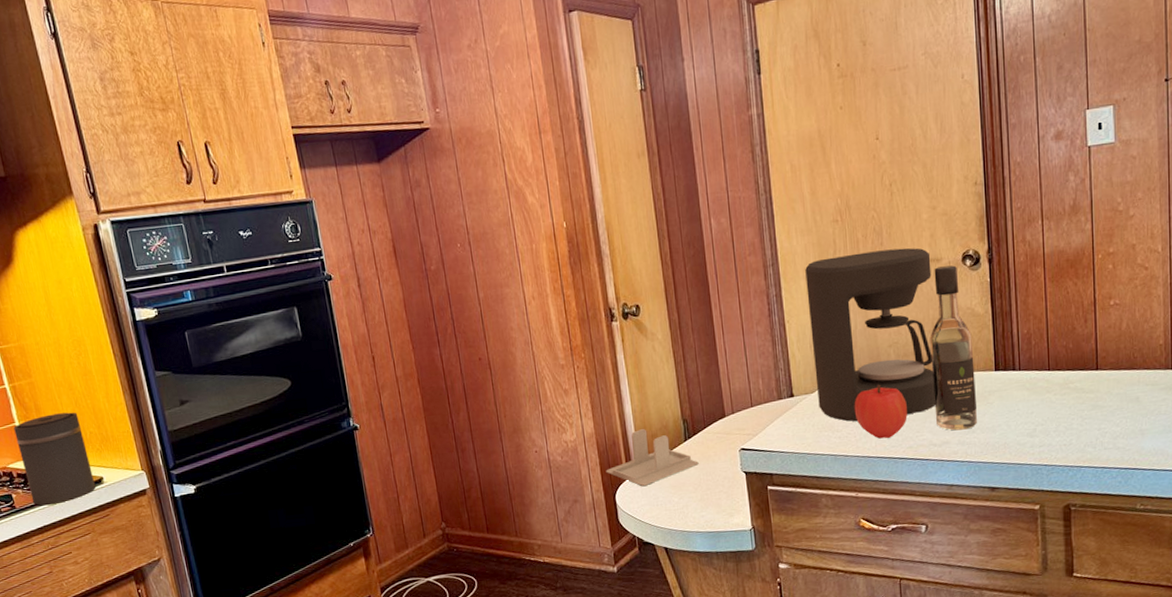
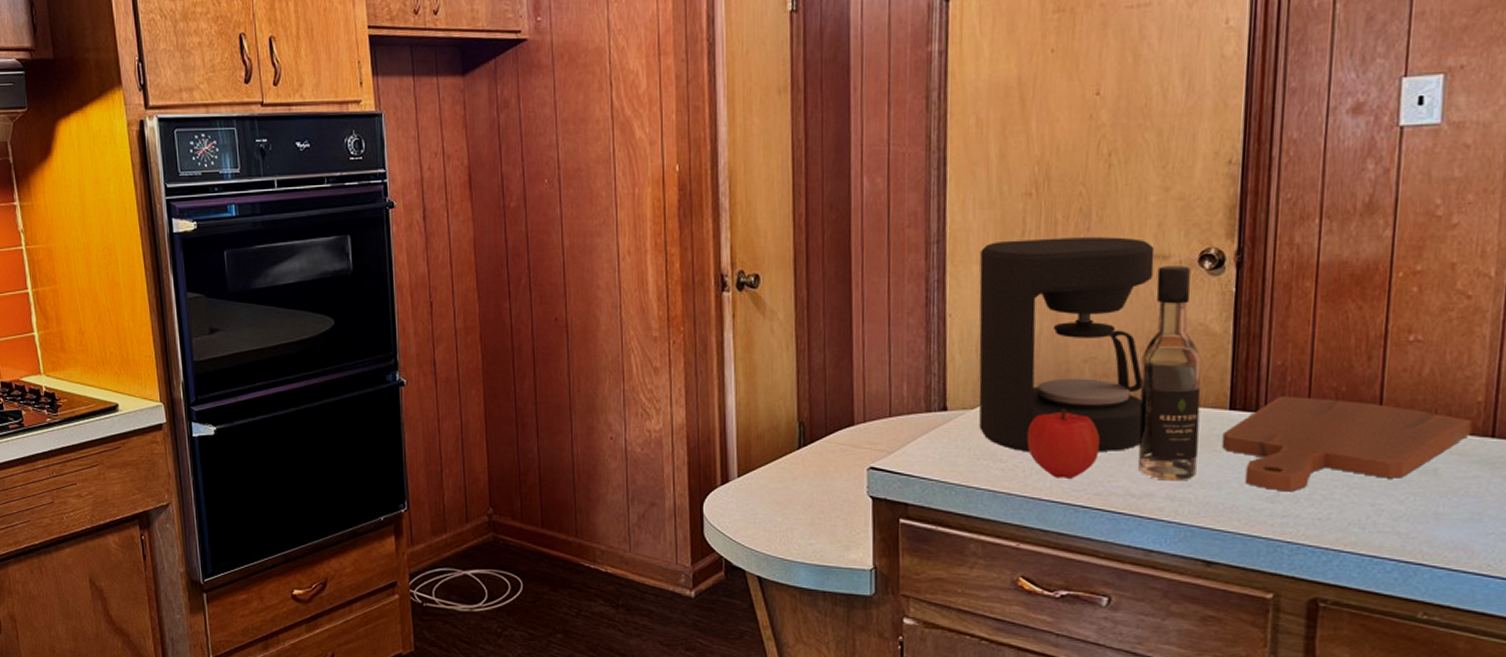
cylinder: present [14,412,96,506] -> none [32,327,110,427]
napkin holder: present [606,429,699,486] -> none [694,427,813,497]
cutting board: none [992,354,1158,428] -> present [1221,396,1473,492]

